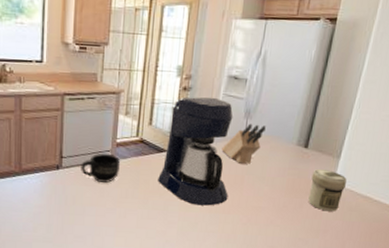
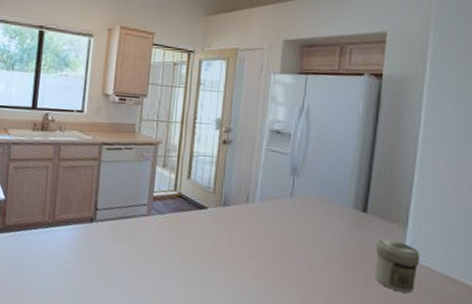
mug: present [81,154,121,183] -> none [115,207,158,240]
coffee maker: present [158,97,233,206] -> none [197,150,278,275]
knife block: present [222,123,266,164] -> none [267,181,315,228]

